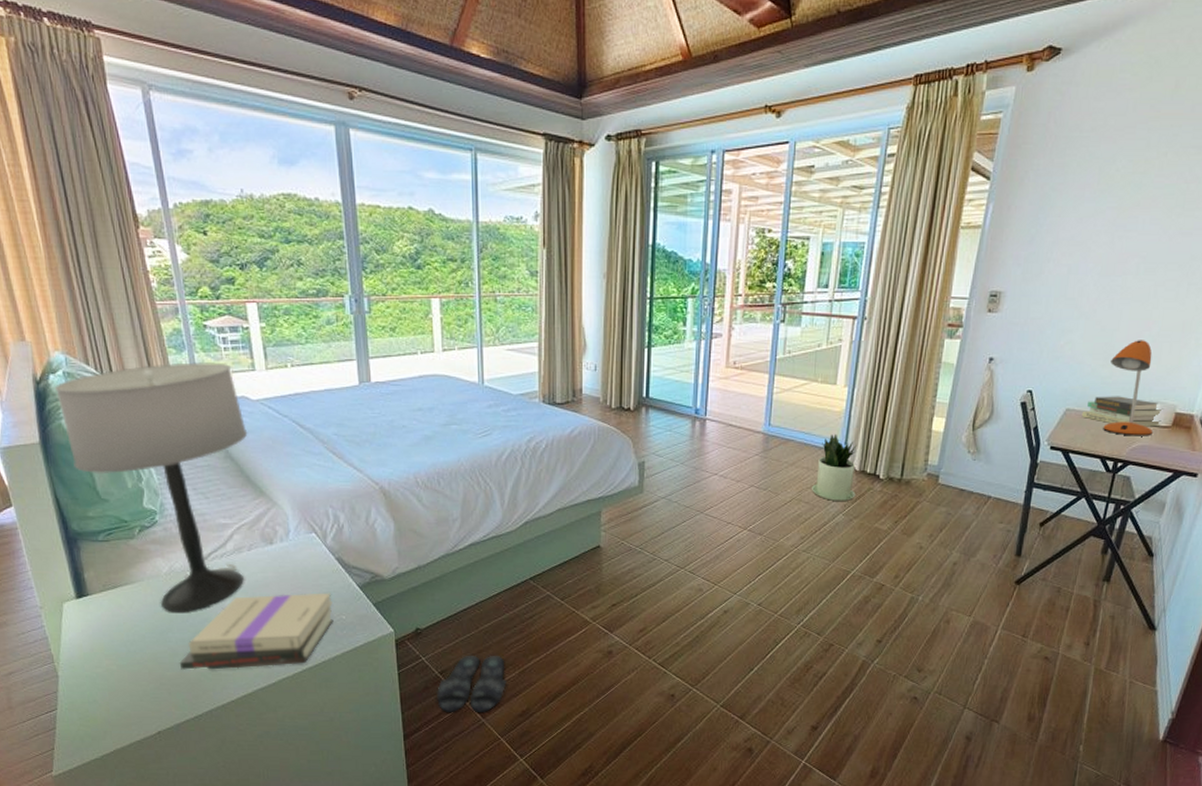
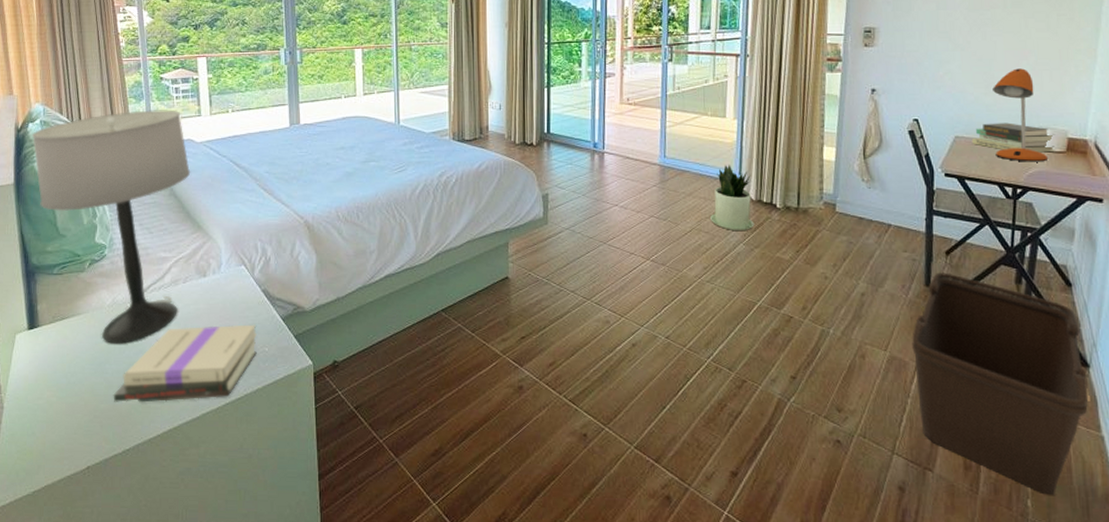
slippers: present [436,655,507,713] -> none [351,389,420,452]
bicycle basket: none [994,543,1154,741] -> present [912,272,1089,495]

